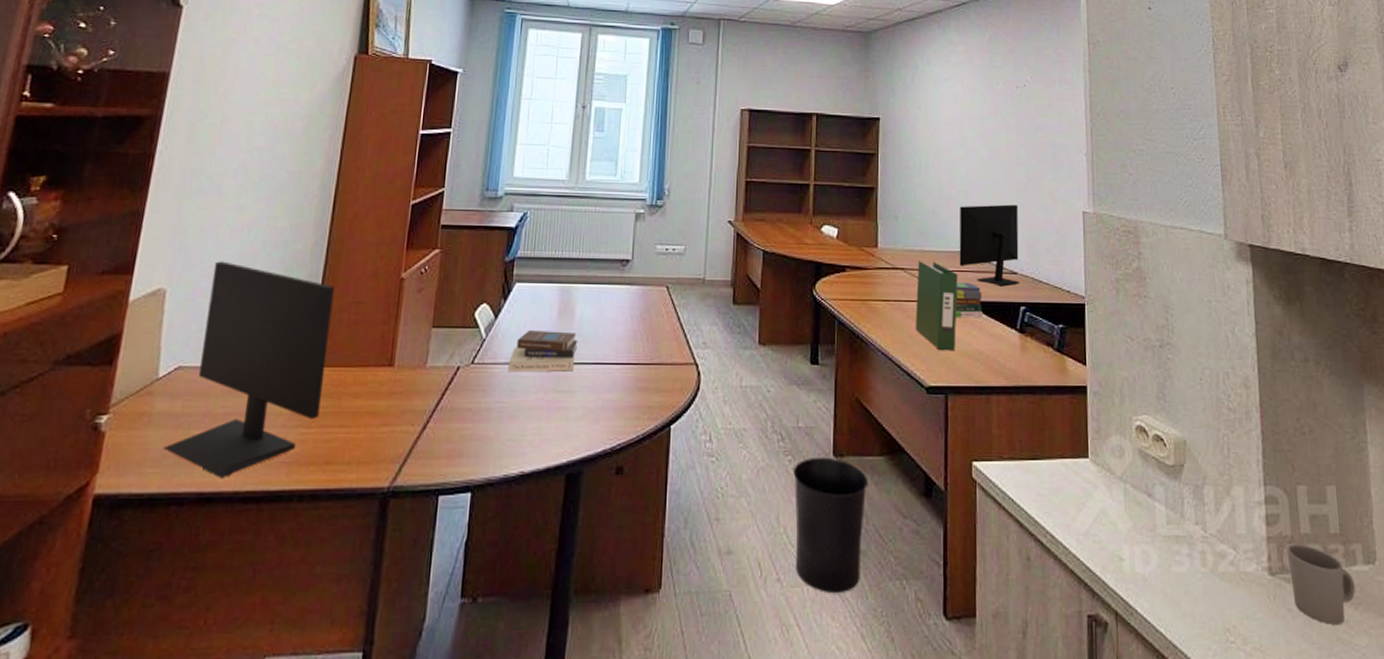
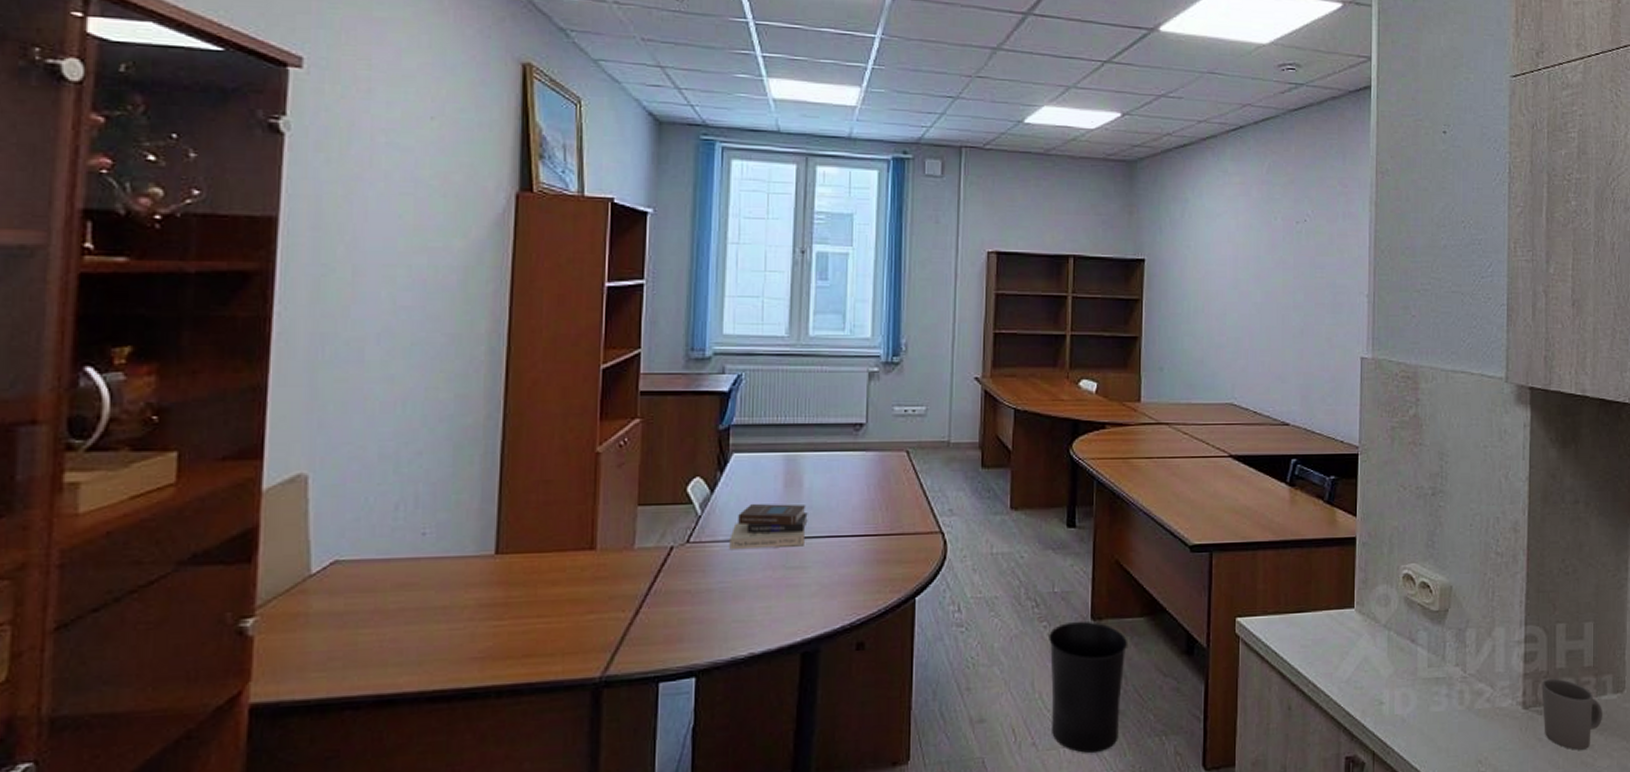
computer monitor: present [163,261,335,477] -> none [327,440,516,678]
binder: present [915,260,958,351] -> none [1179,414,1227,508]
books: present [955,283,983,319] -> none [1222,436,1252,474]
monitor: present [959,204,1020,287] -> none [1228,352,1292,439]

